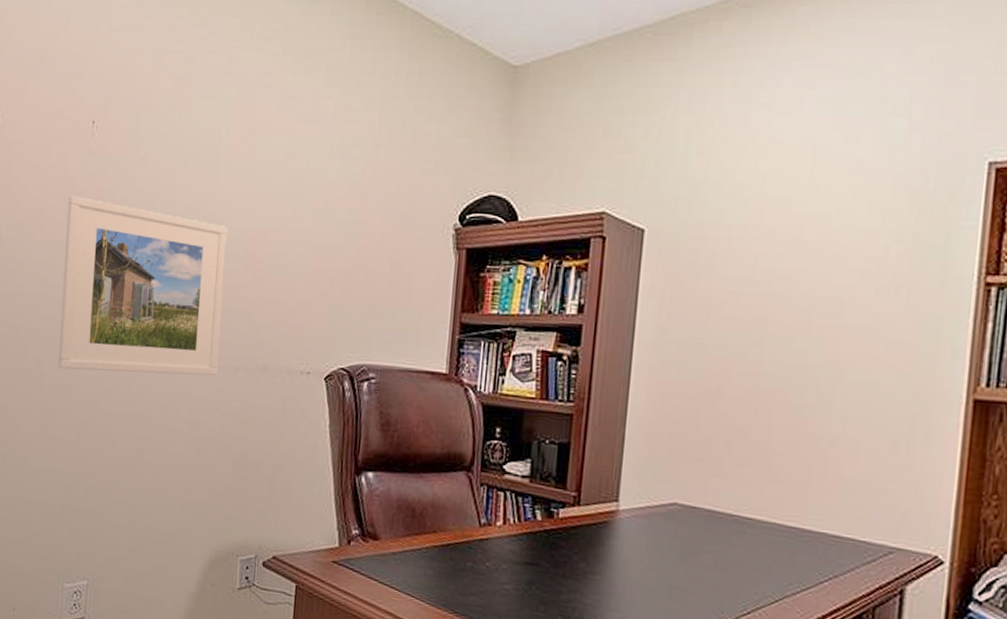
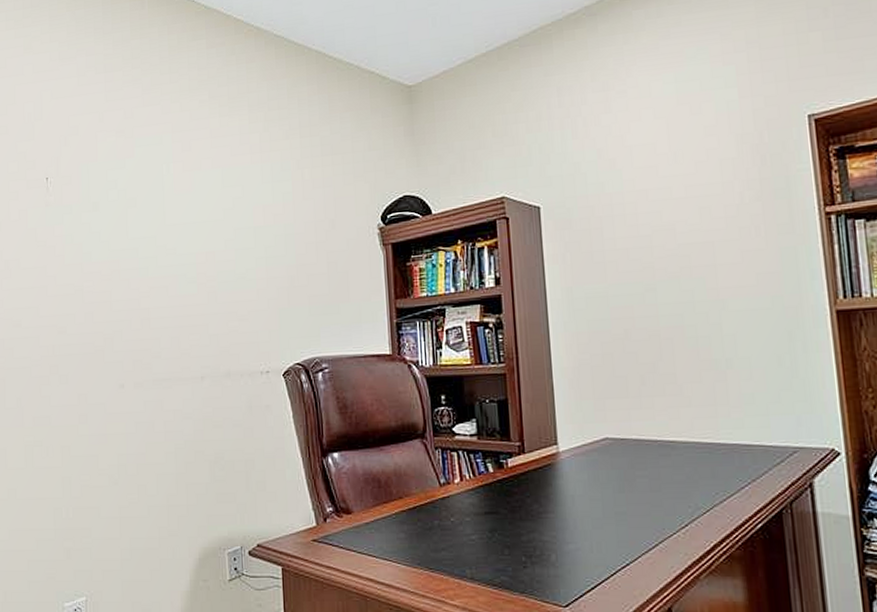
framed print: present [58,195,228,376] -> none [31,244,185,402]

